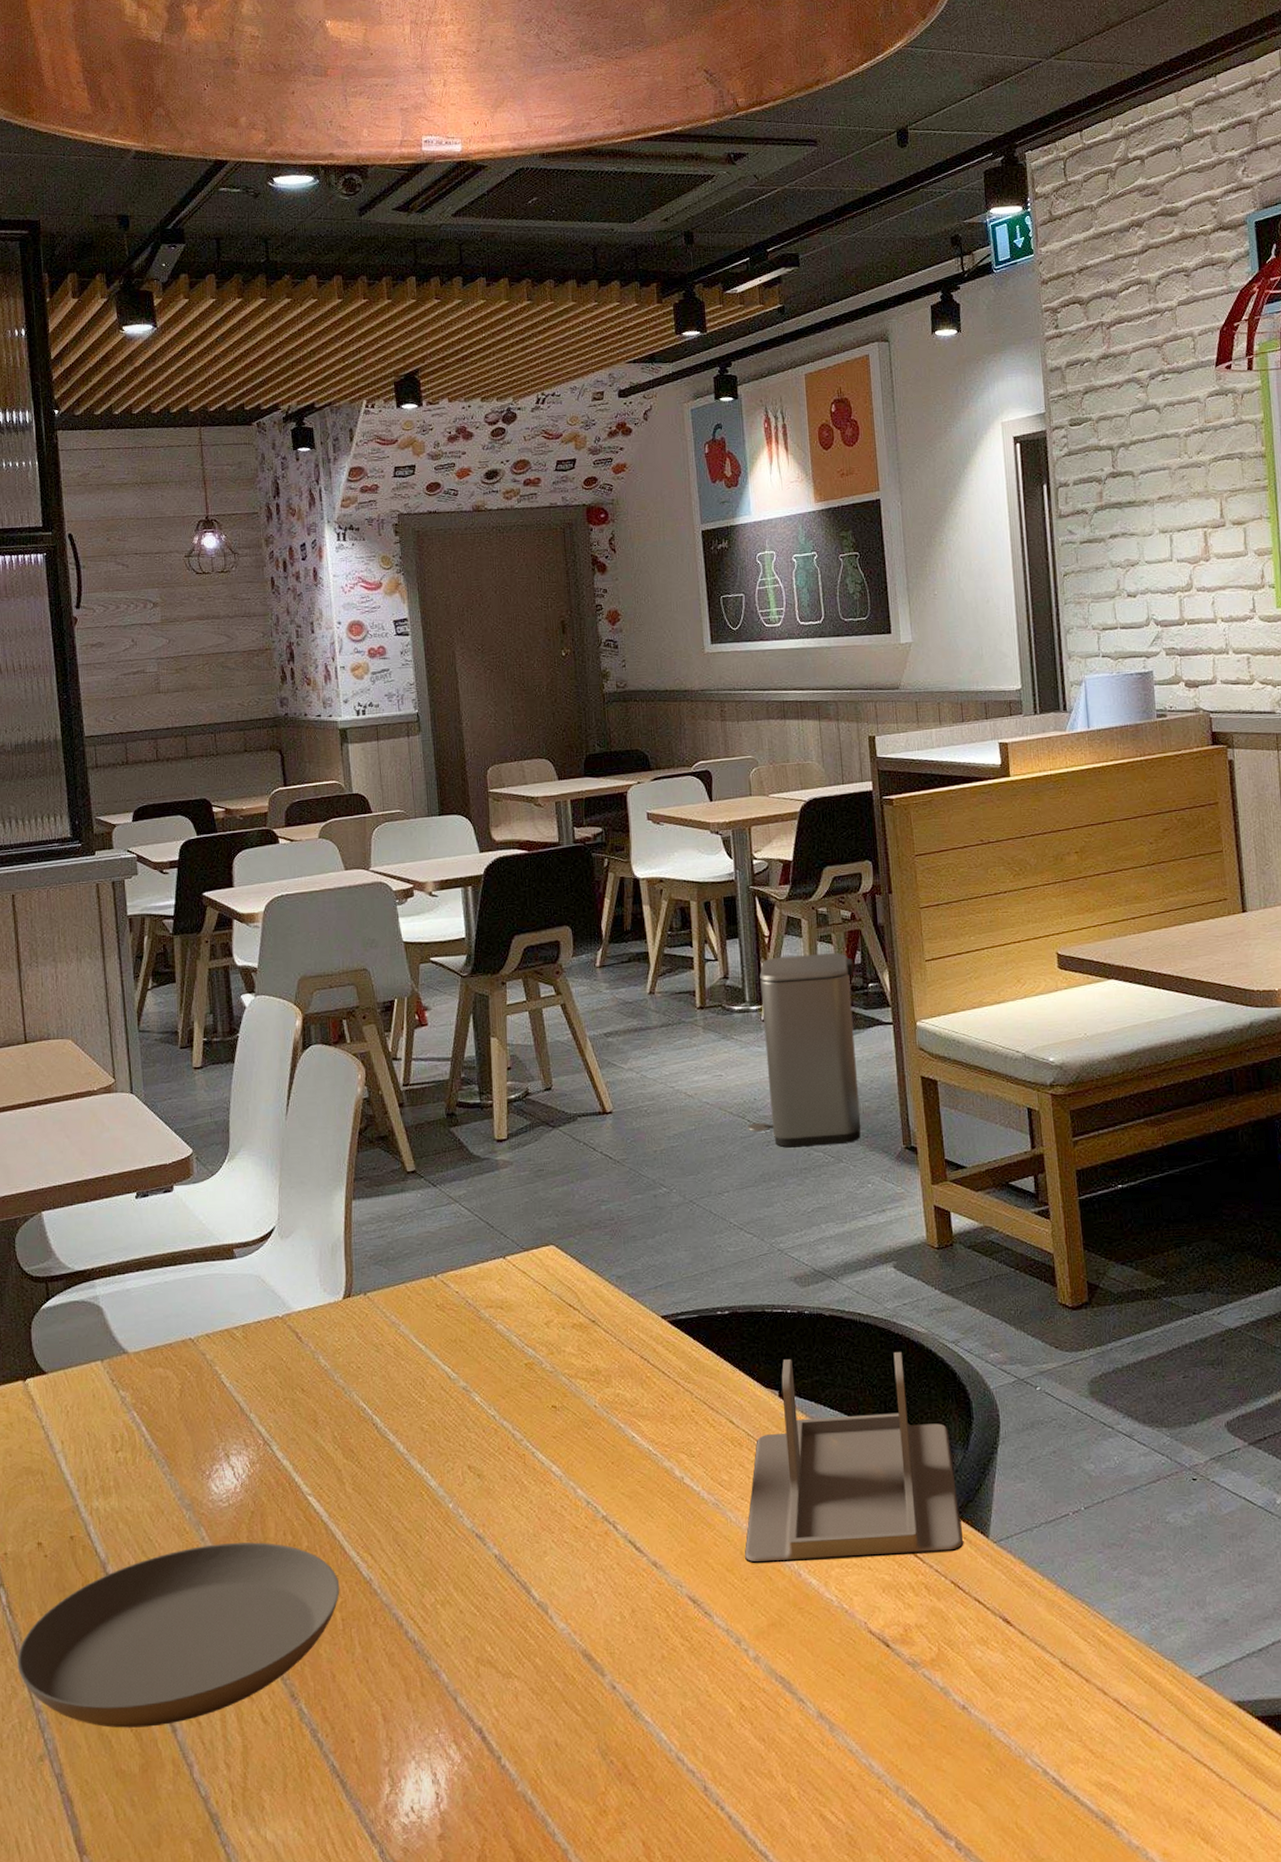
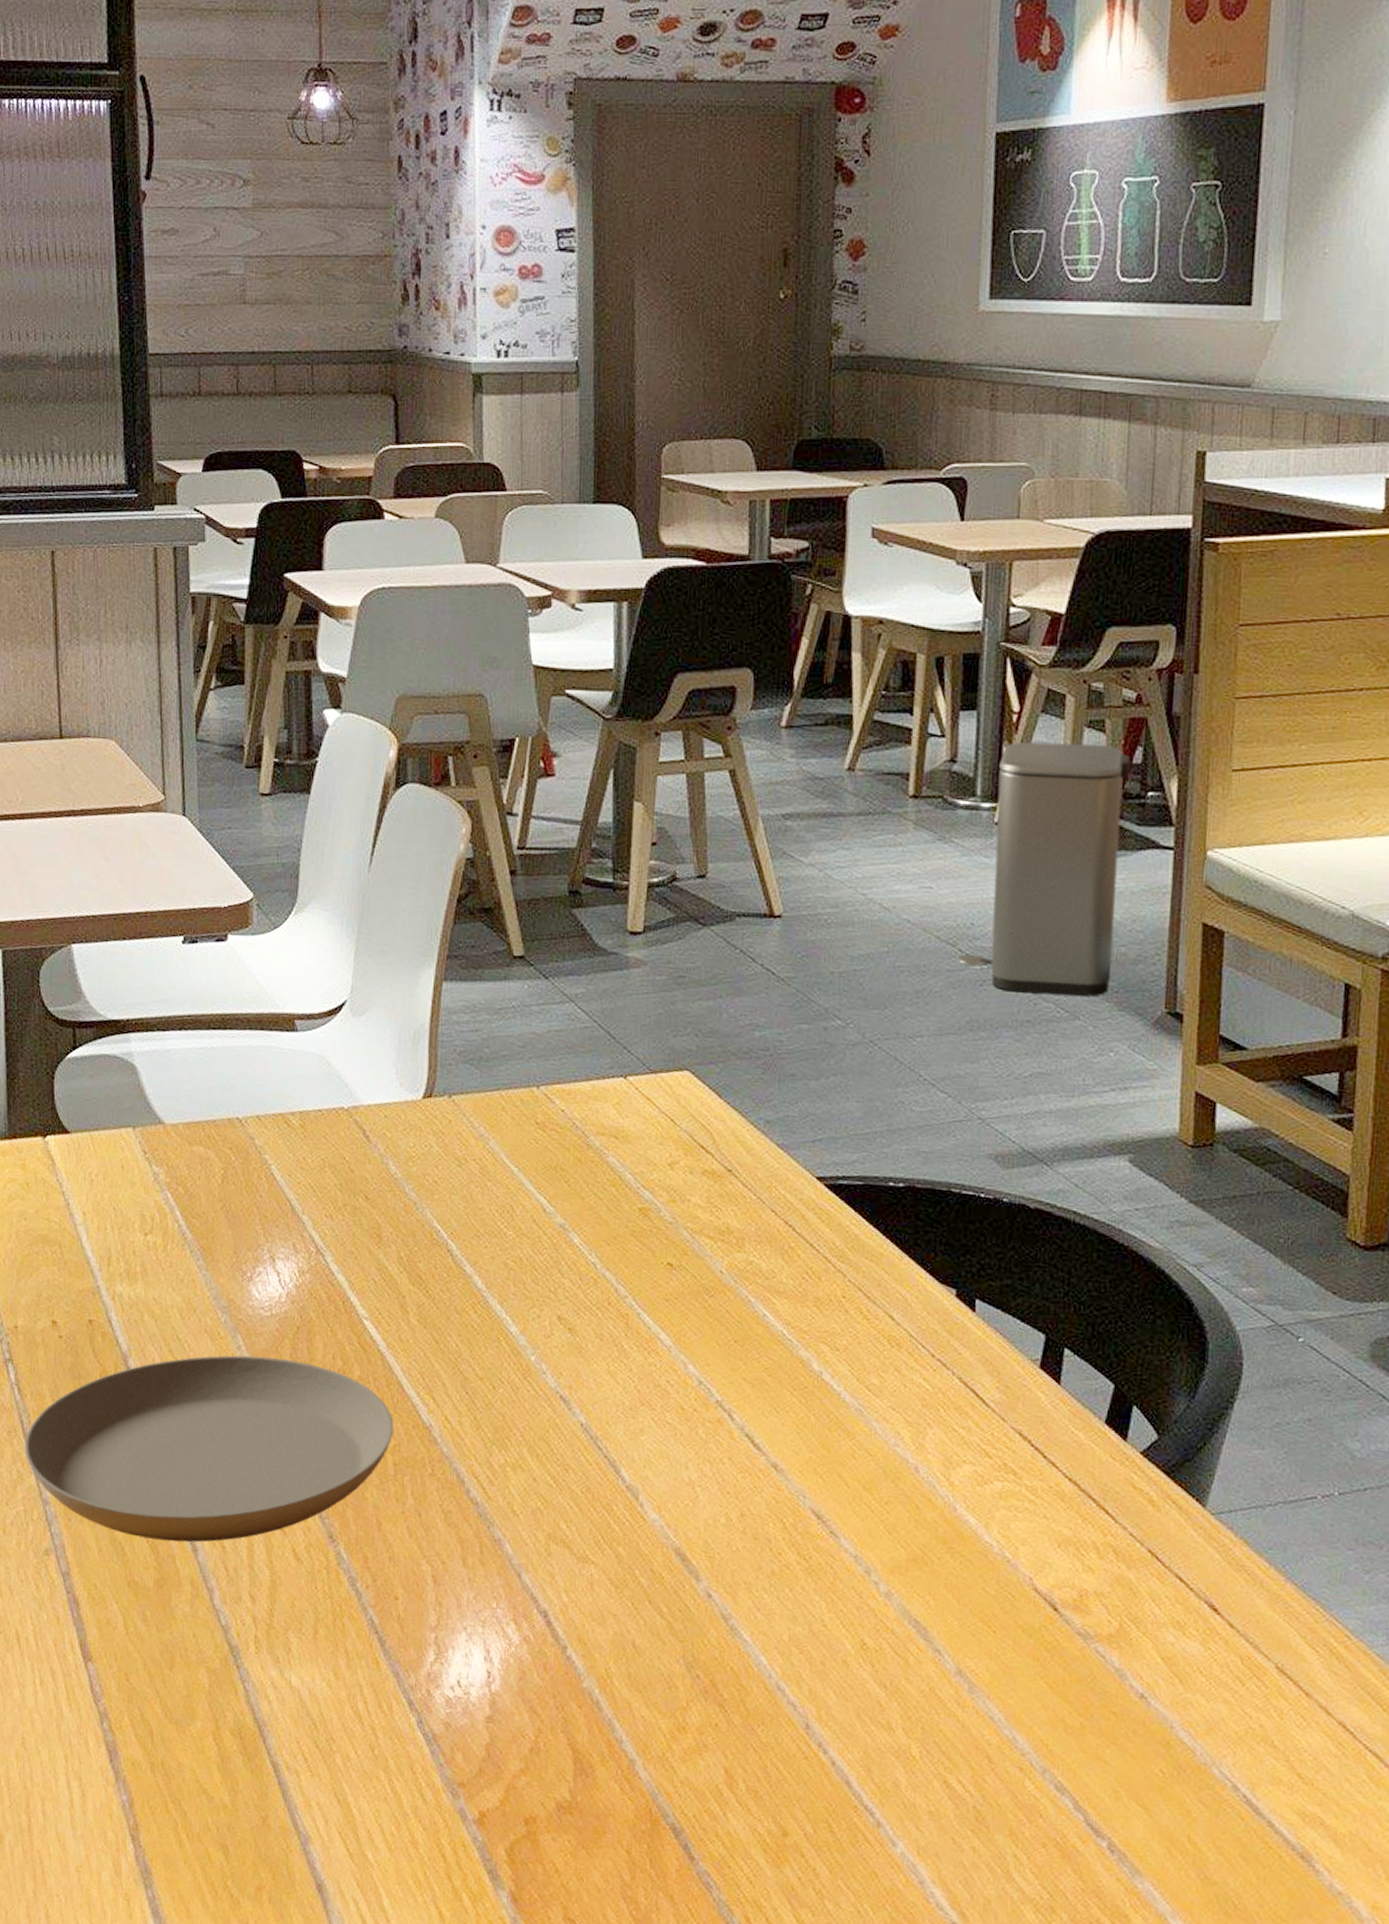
napkin holder: present [745,1351,963,1564] -> none [888,1253,1173,1517]

